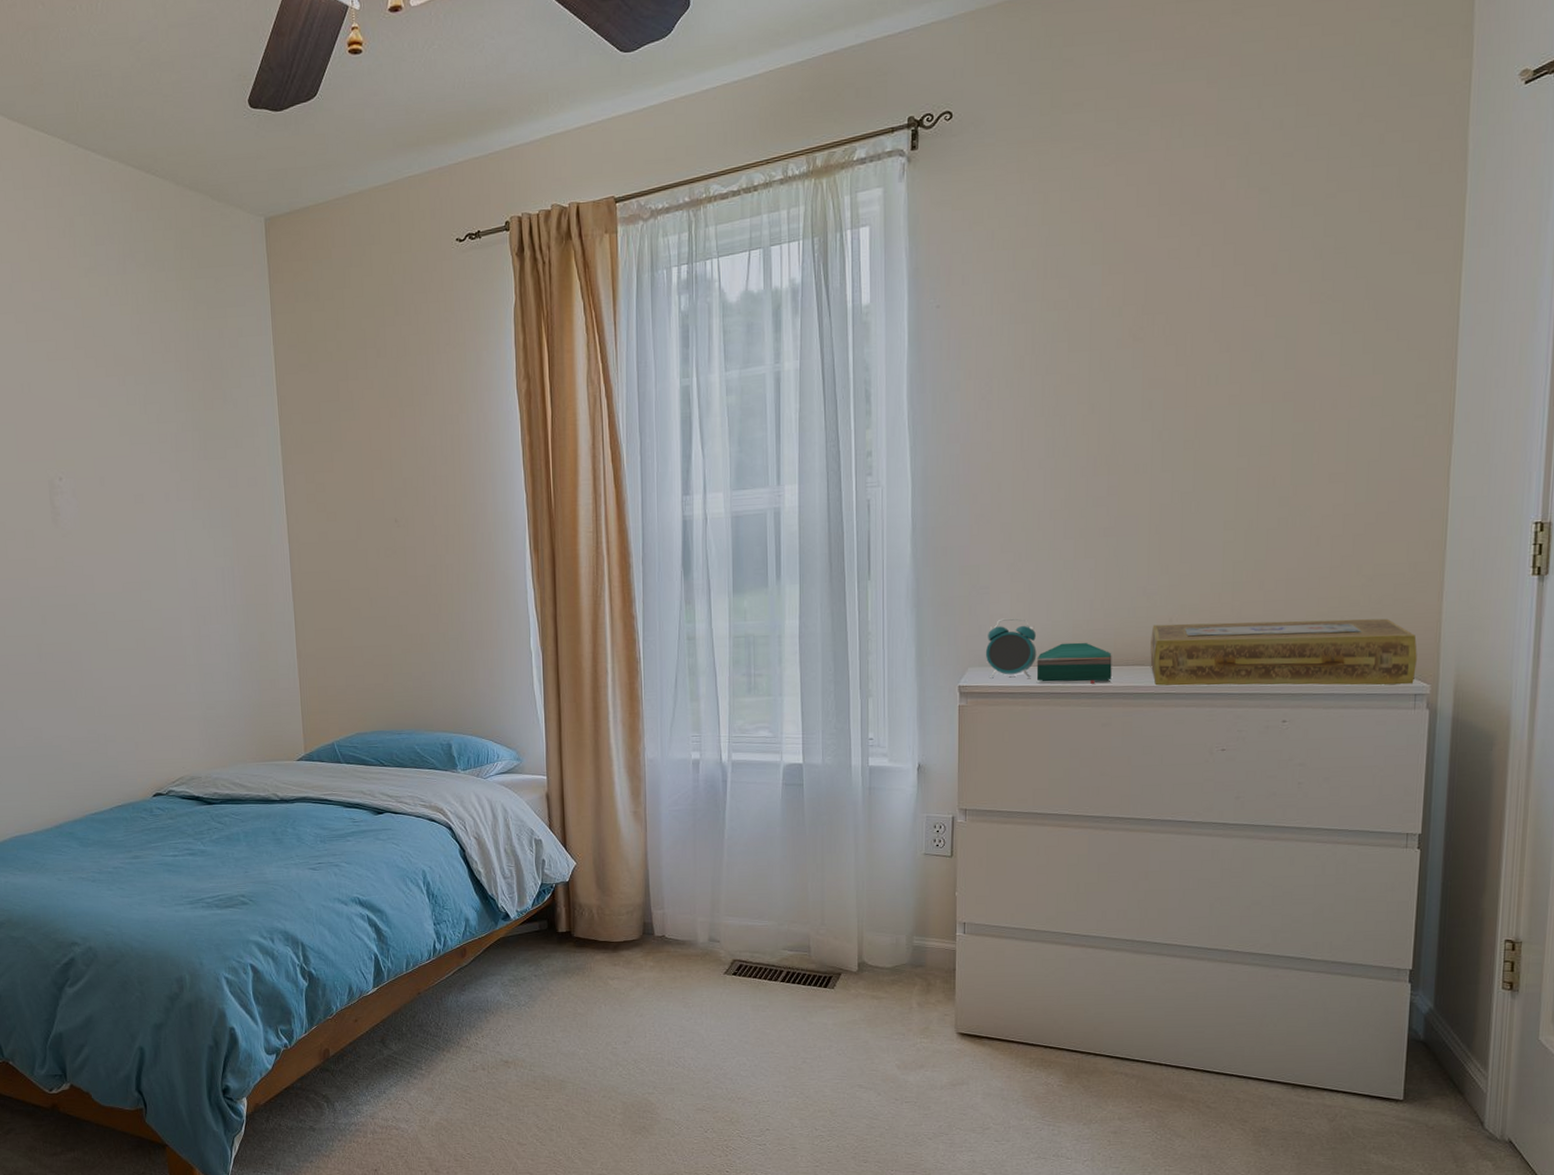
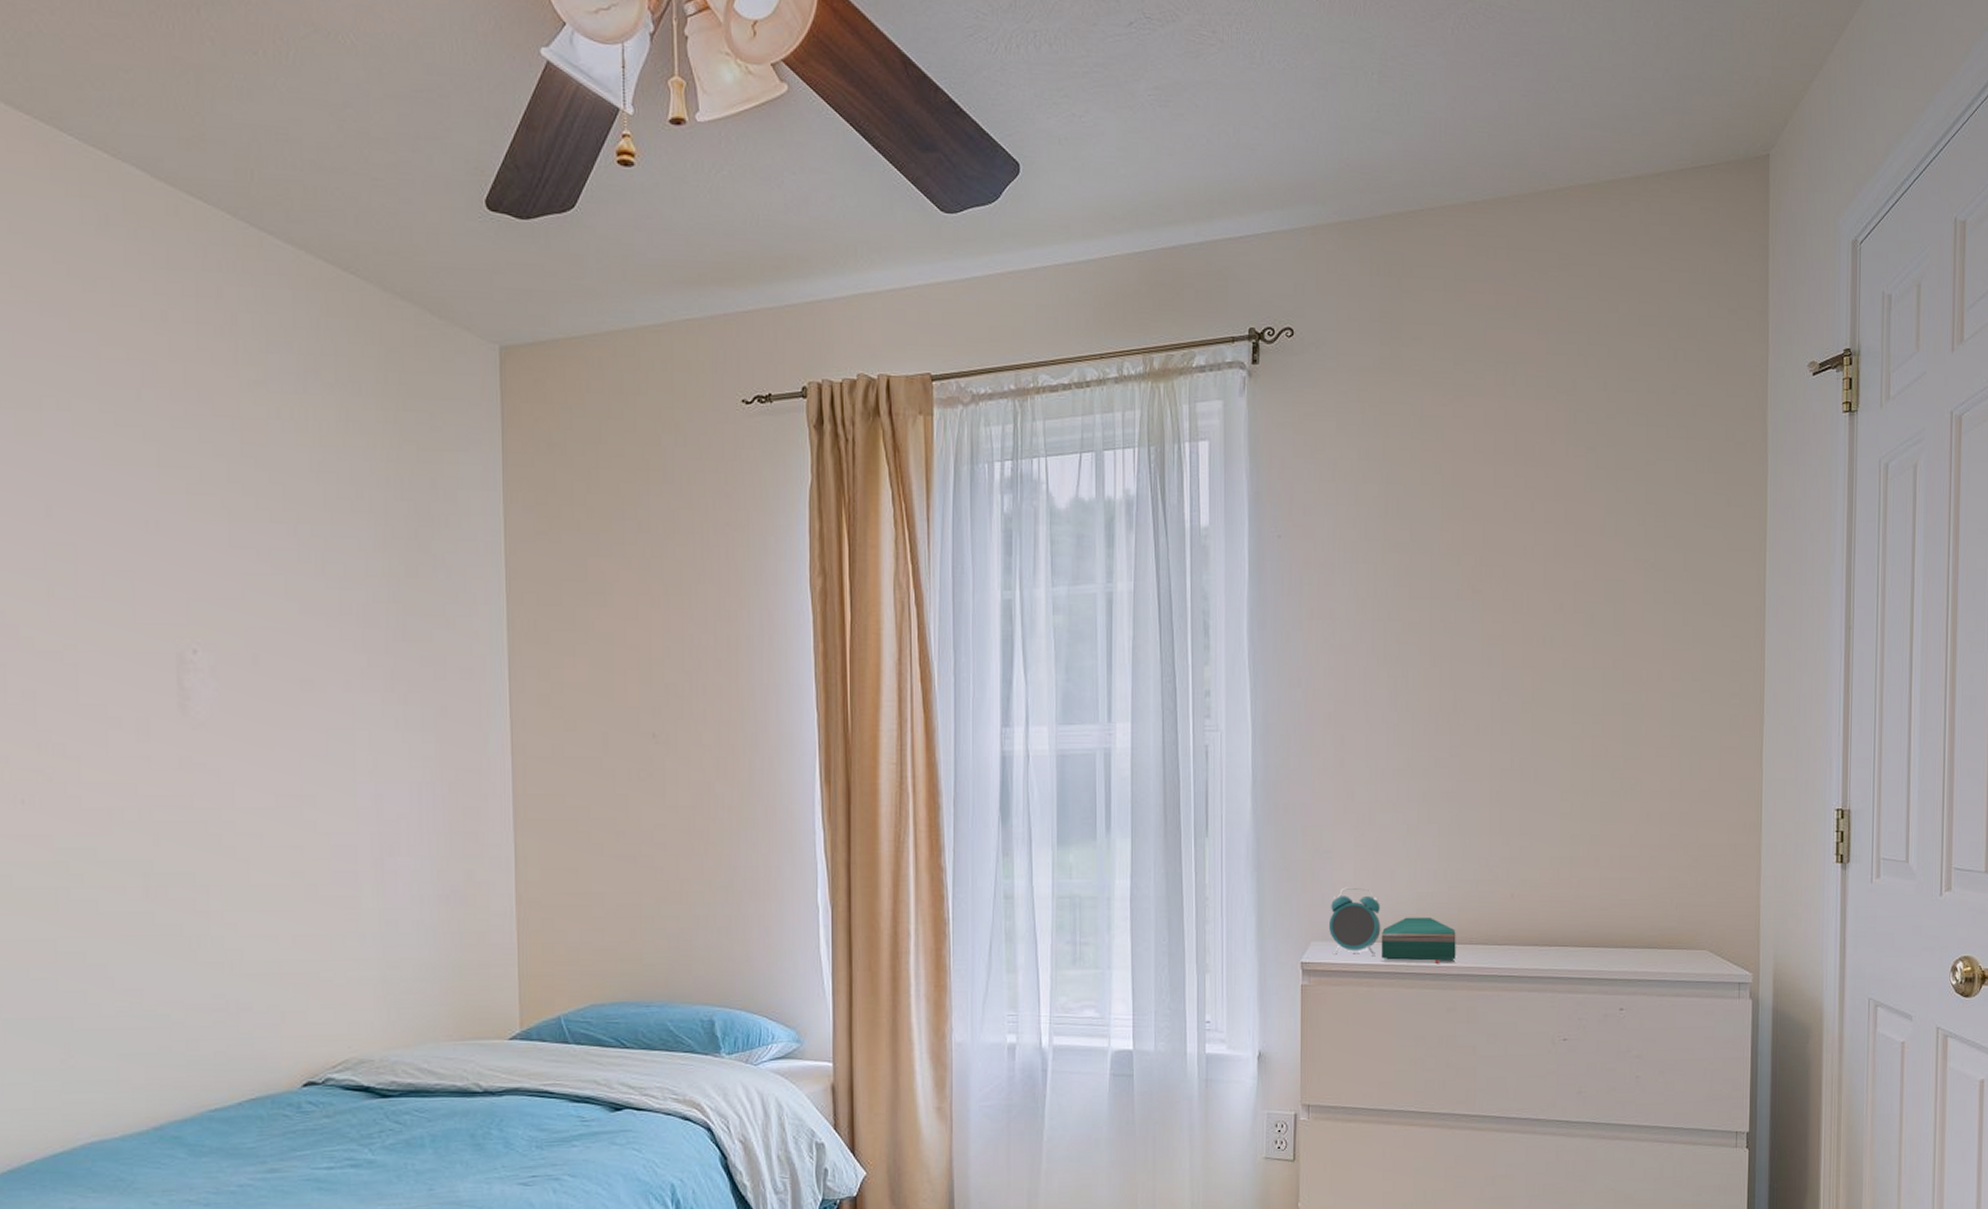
decorative box: present [1150,618,1417,686] -> none [1493,900,1740,973]

